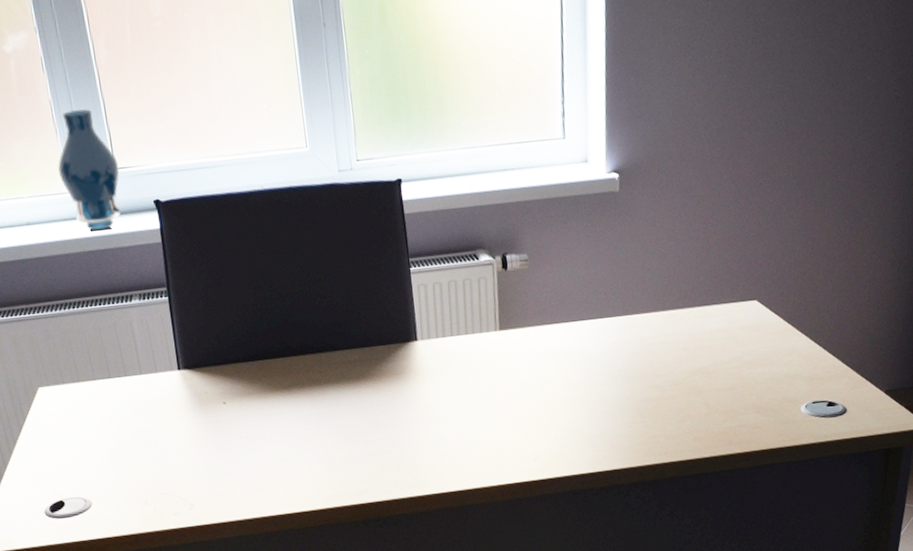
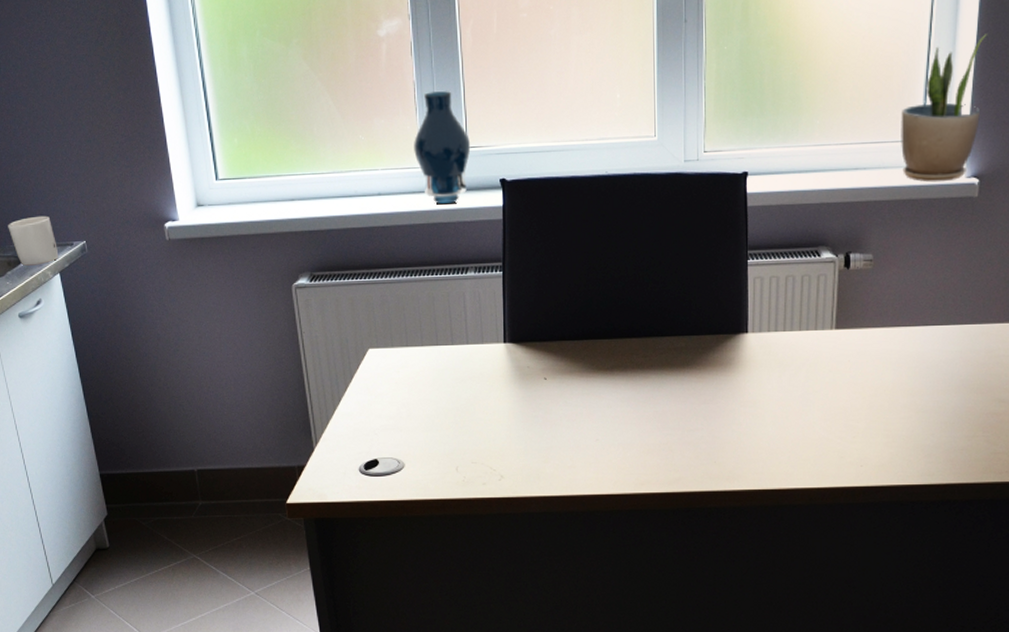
potted plant: none [541,28,615,180] -> present [901,34,987,183]

